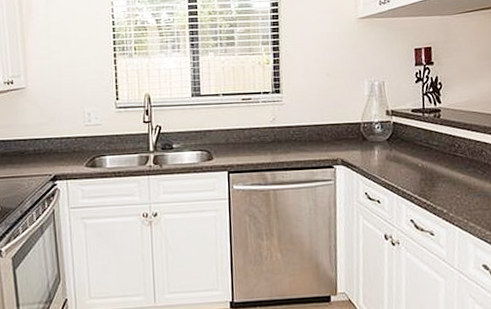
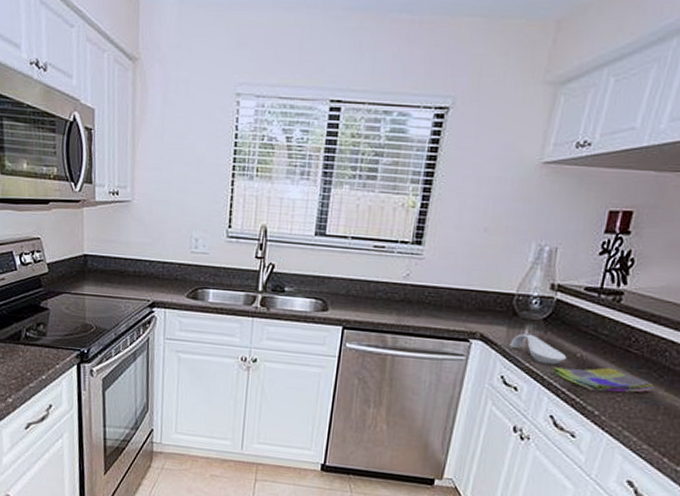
spoon rest: none [366,154,412,177] -> present [509,333,567,365]
dish towel: none [403,171,481,194] -> present [552,367,654,393]

